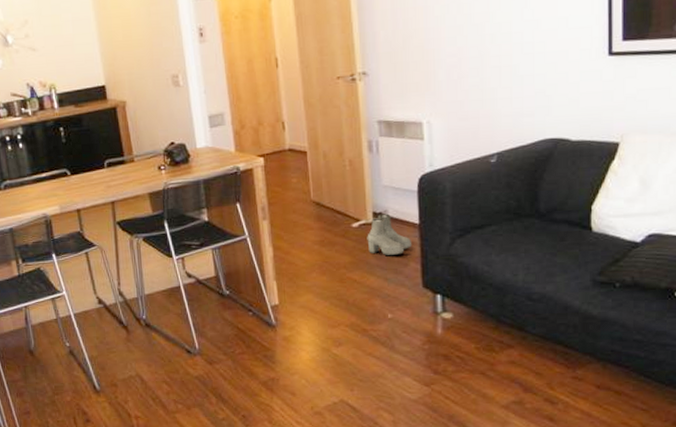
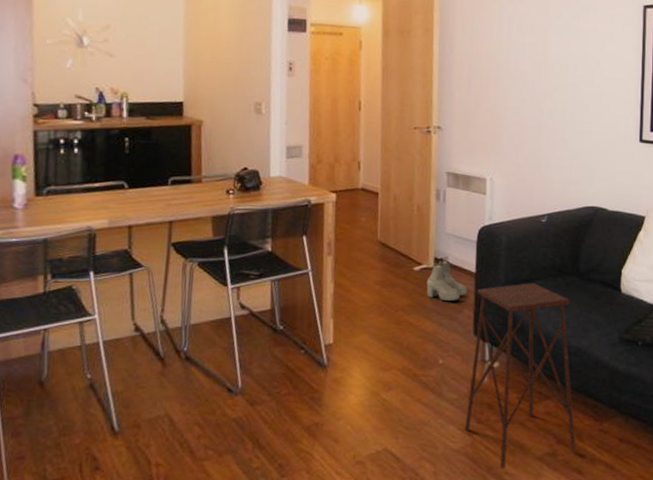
side table: none [421,229,546,418] -> present [464,283,576,470]

